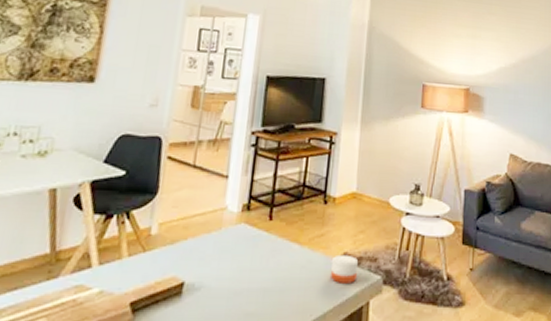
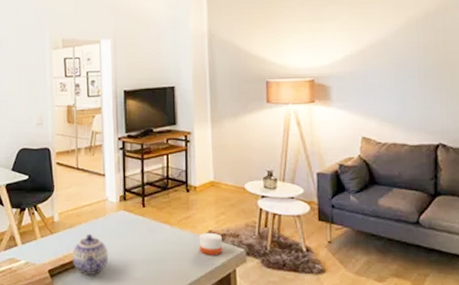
teapot: none [166,252,218,309] -> present [71,233,109,275]

